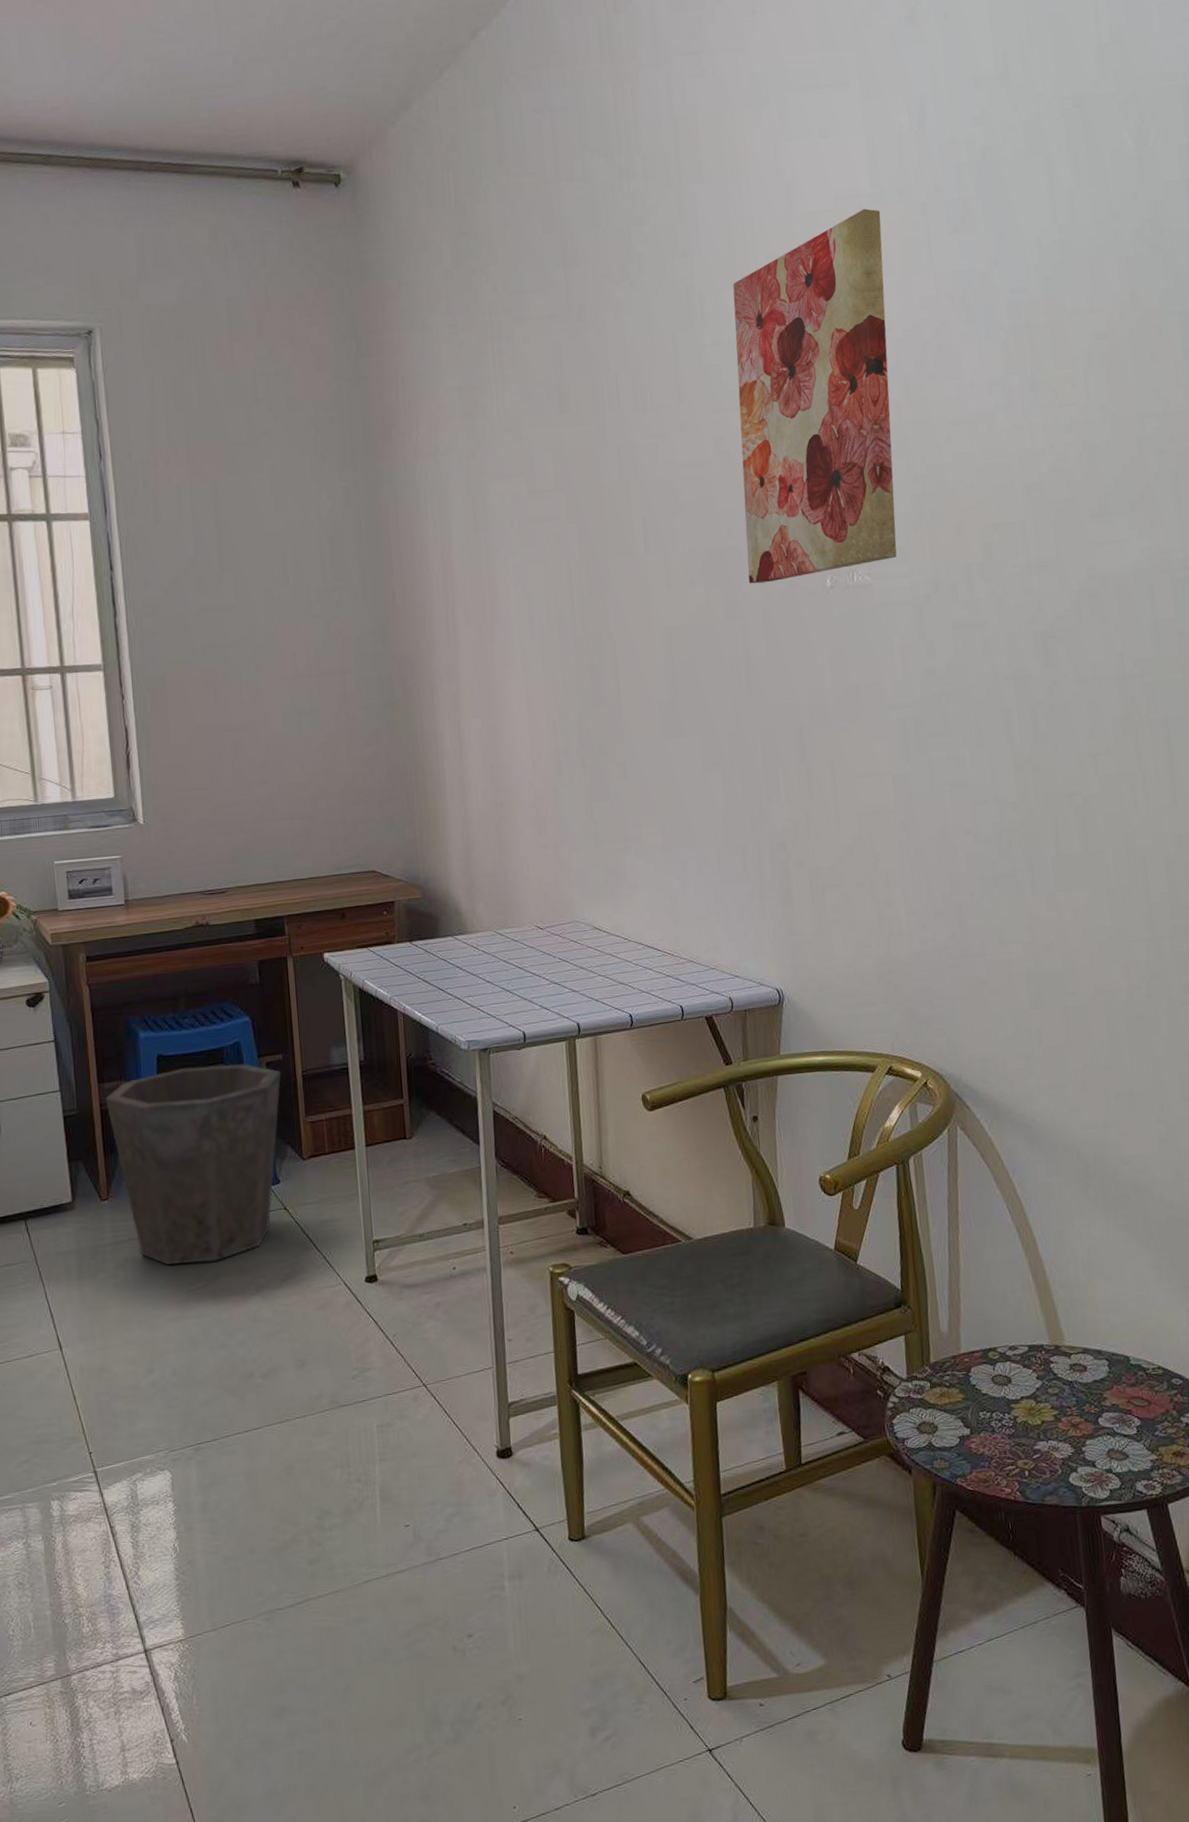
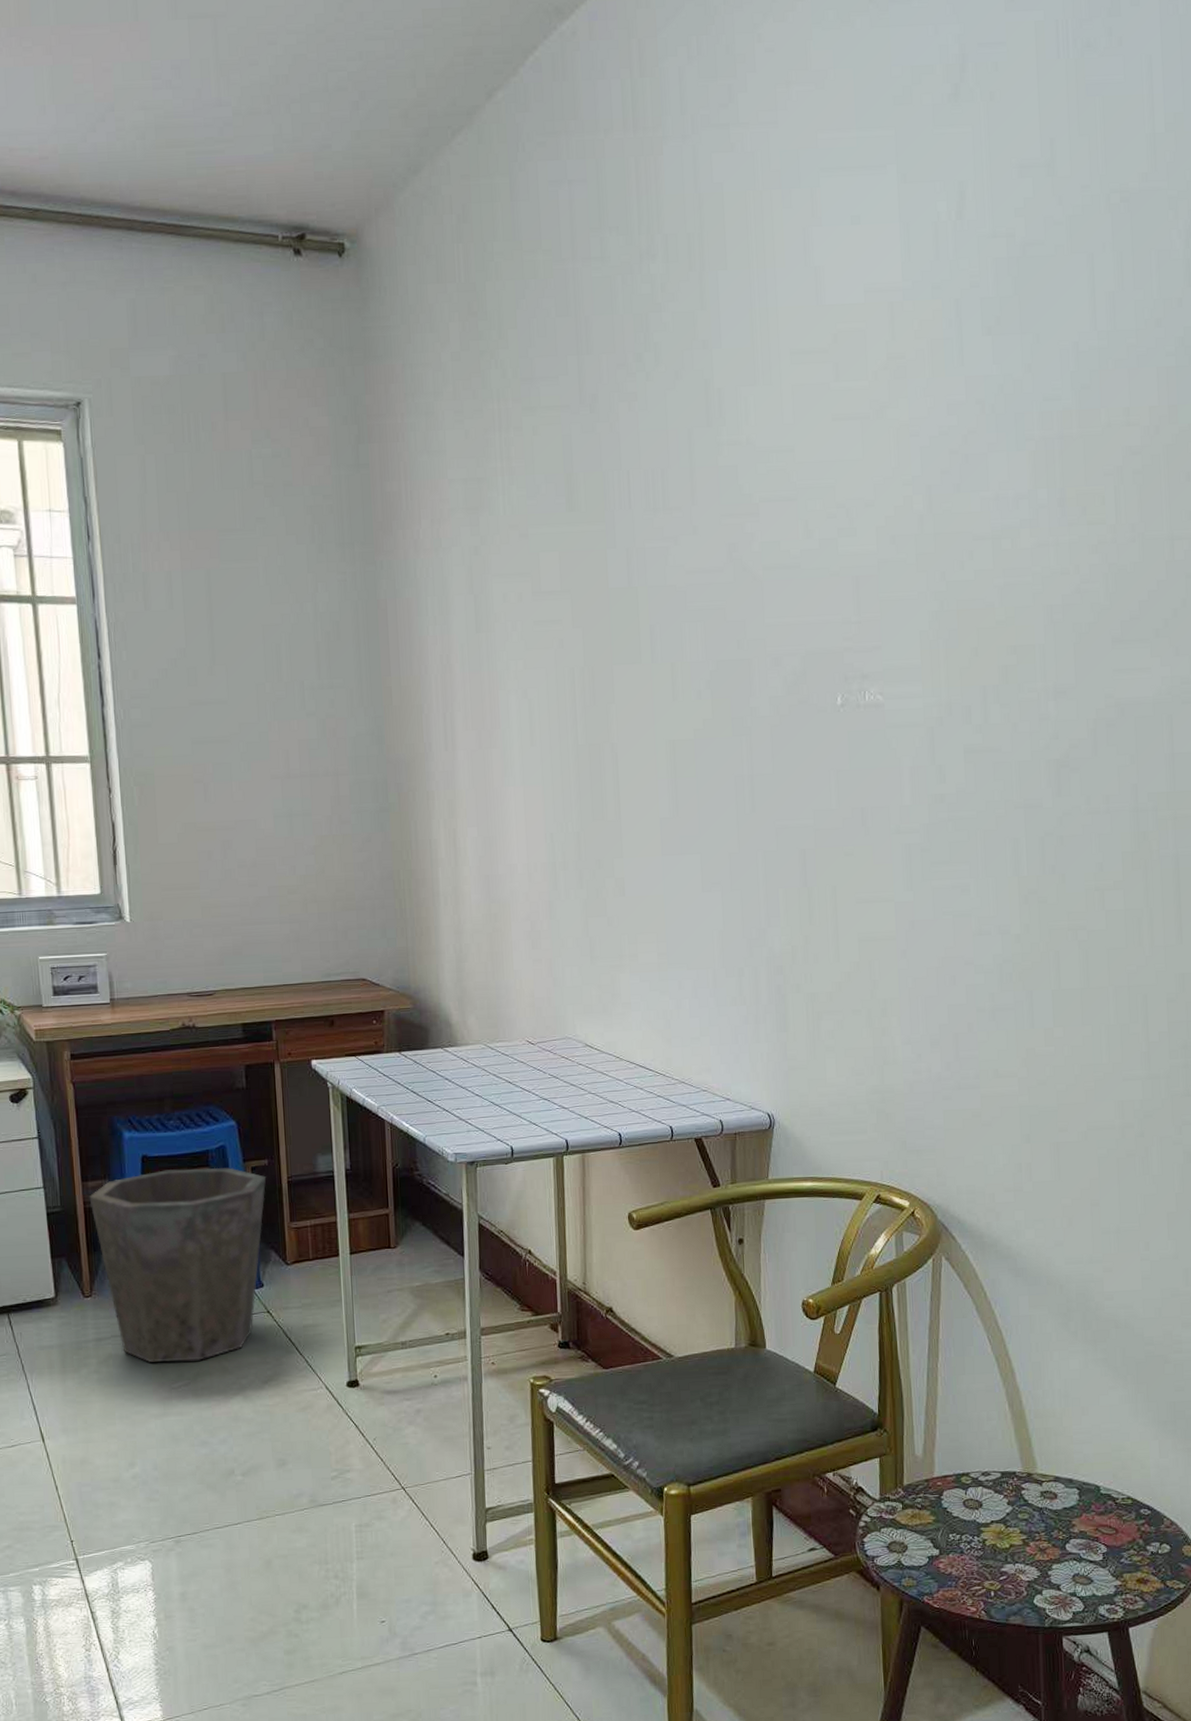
wall art: present [733,209,897,584] -> none [753,304,912,699]

